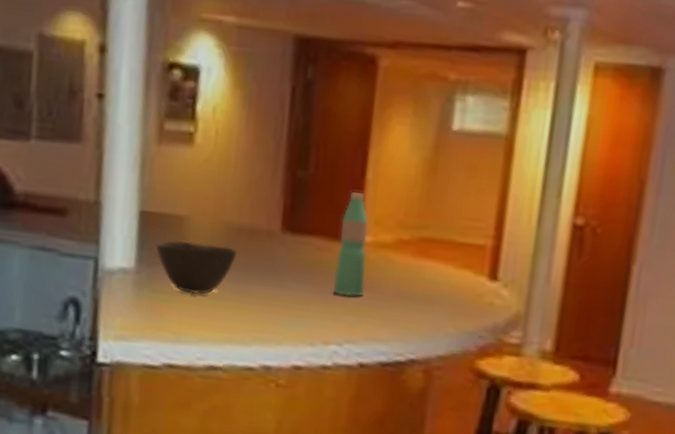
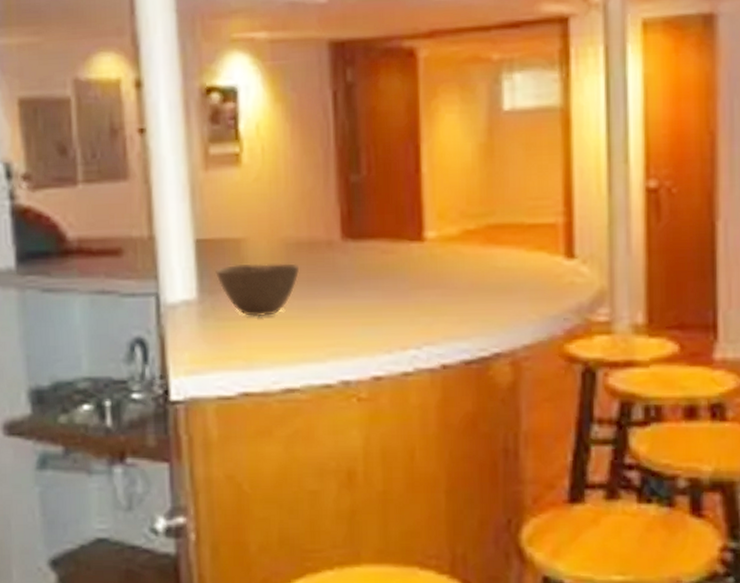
water bottle: present [334,192,368,297] -> none [402,188,437,297]

